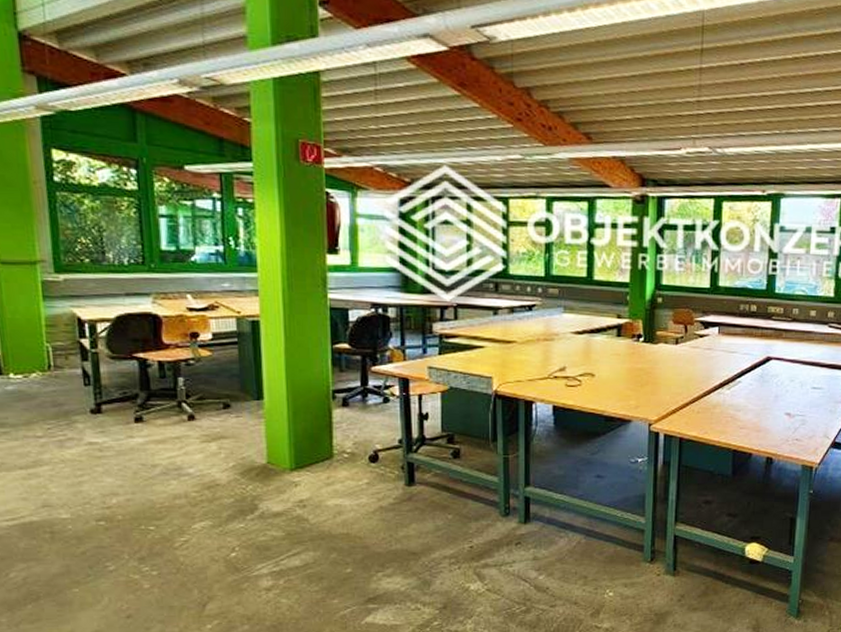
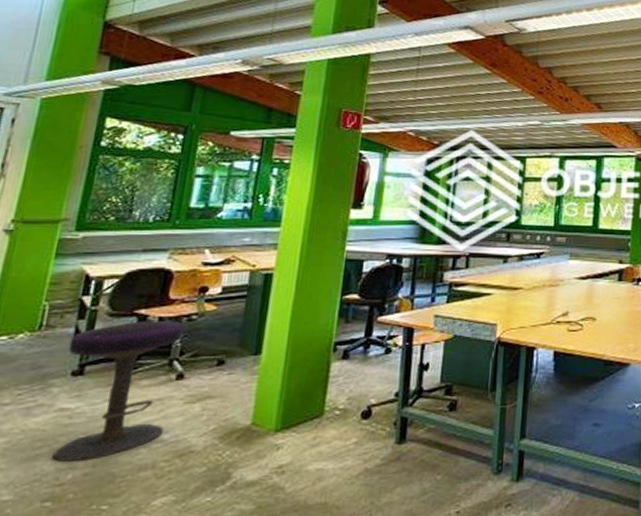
stool: none [80,364,188,488] -> present [52,321,185,462]

